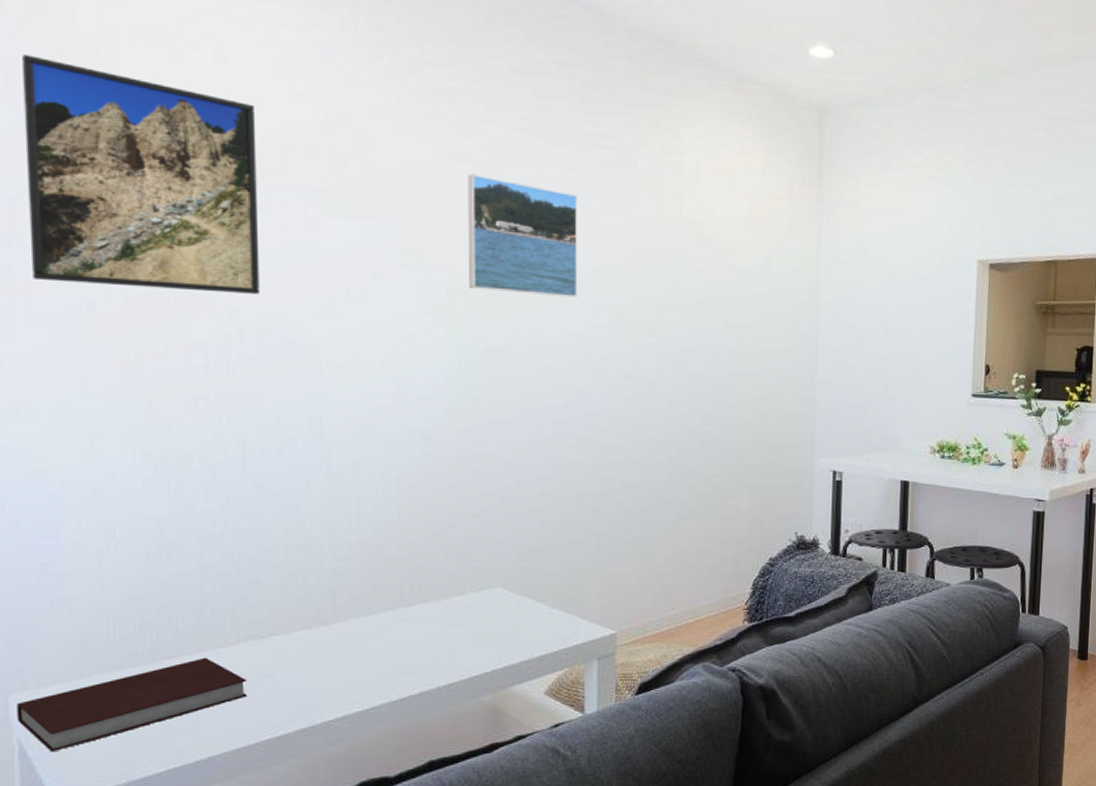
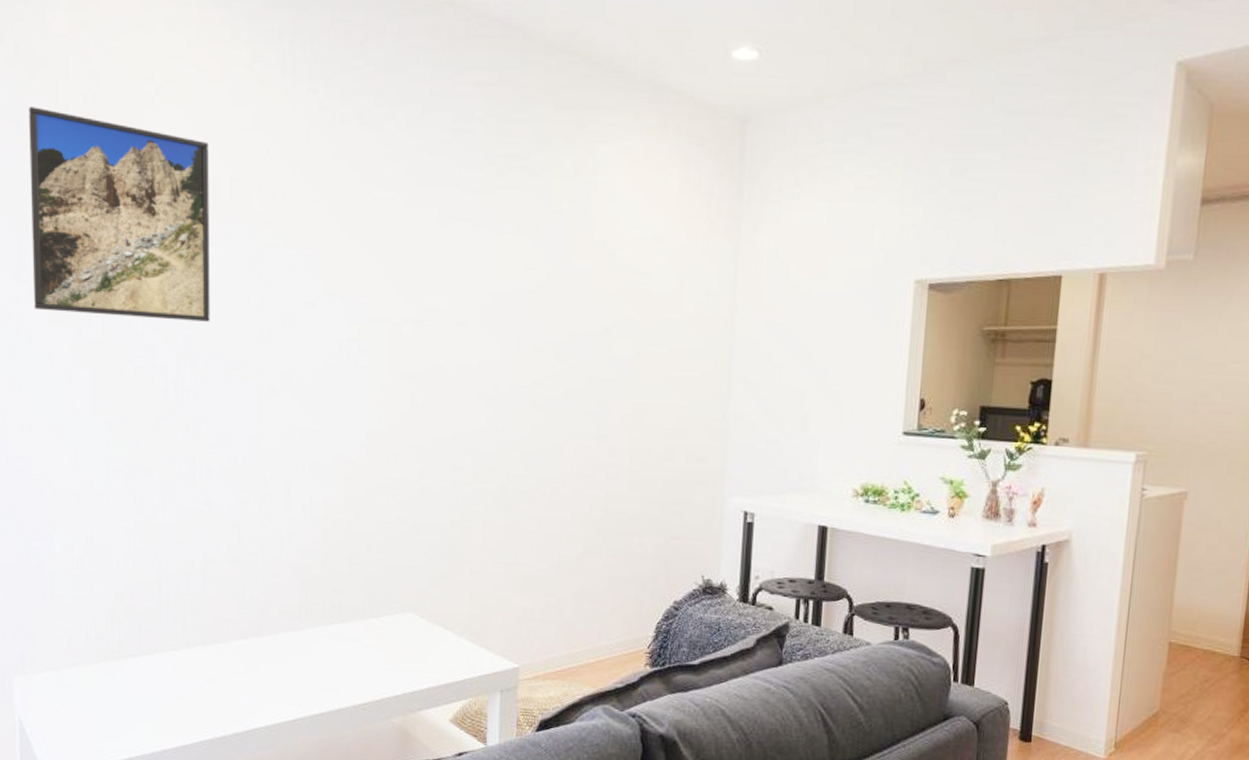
notebook: present [17,657,248,753] -> none [18,658,194,732]
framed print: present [468,174,578,298] -> none [389,201,492,324]

